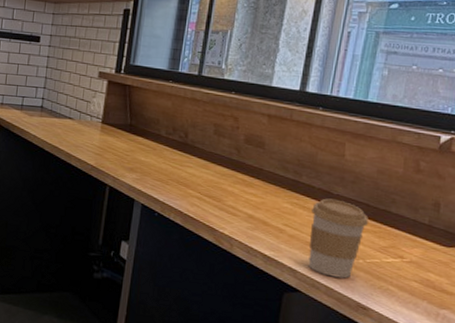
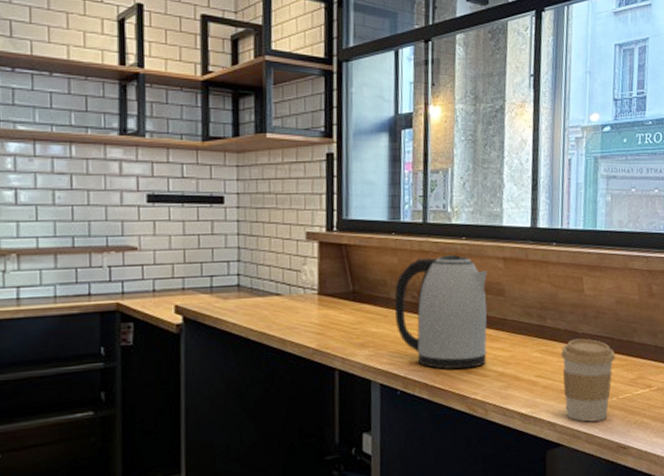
kettle: none [162,105,251,207] -> present [394,255,488,370]

